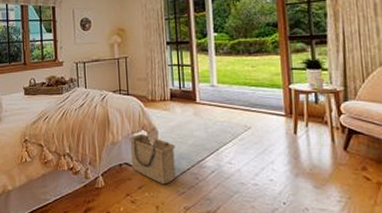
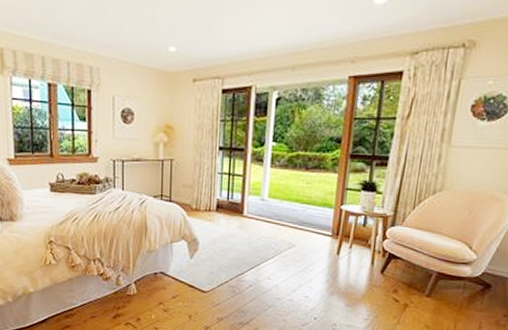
basket: present [129,133,176,185] -> none [167,243,216,296]

